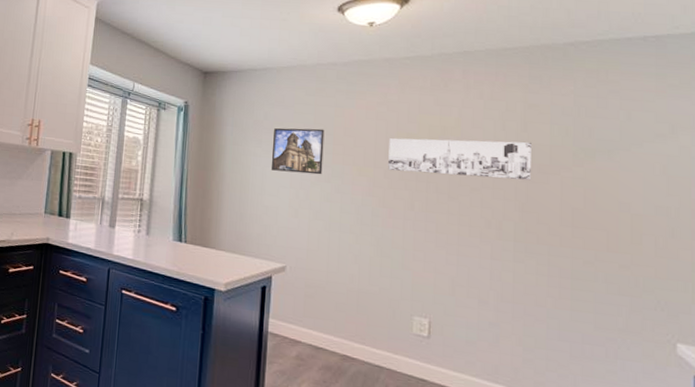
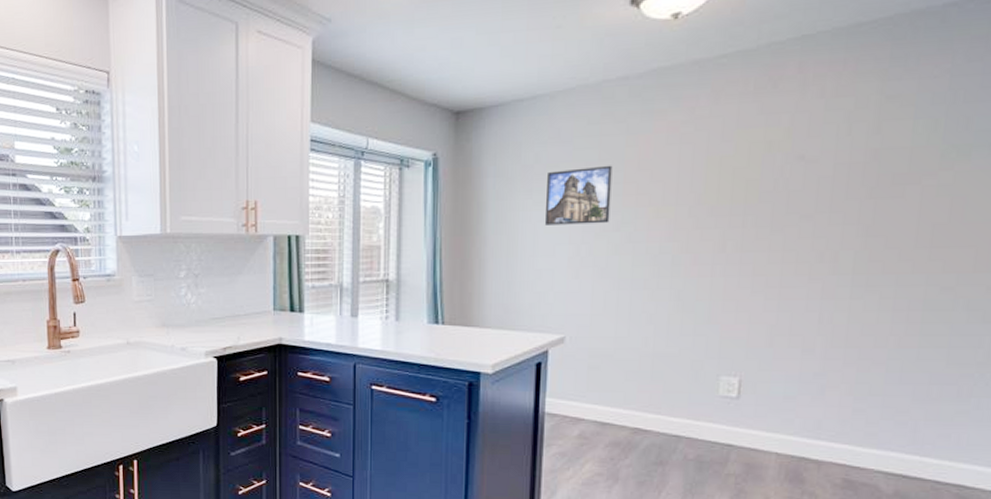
wall art: present [388,138,531,180] -> none [694,146,886,207]

